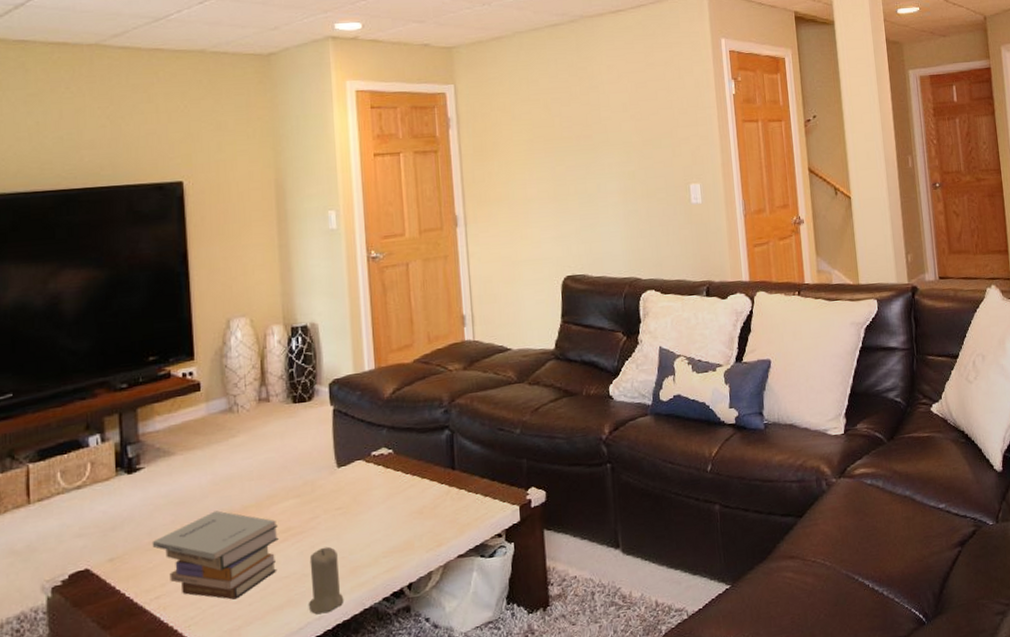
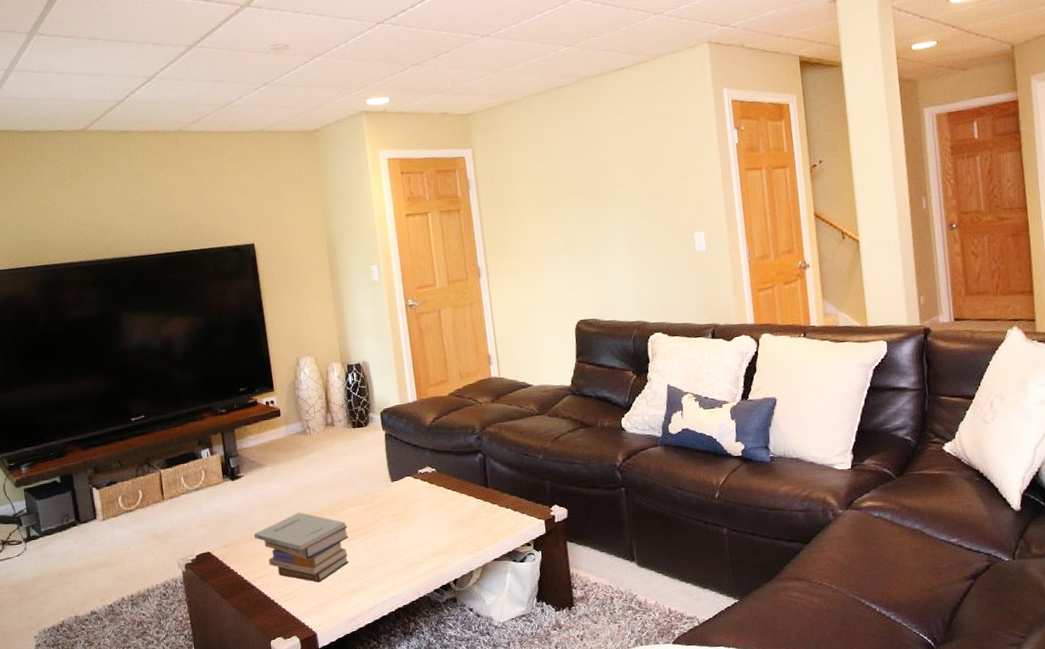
candle: present [308,546,344,614] -> none [373,545,403,599]

